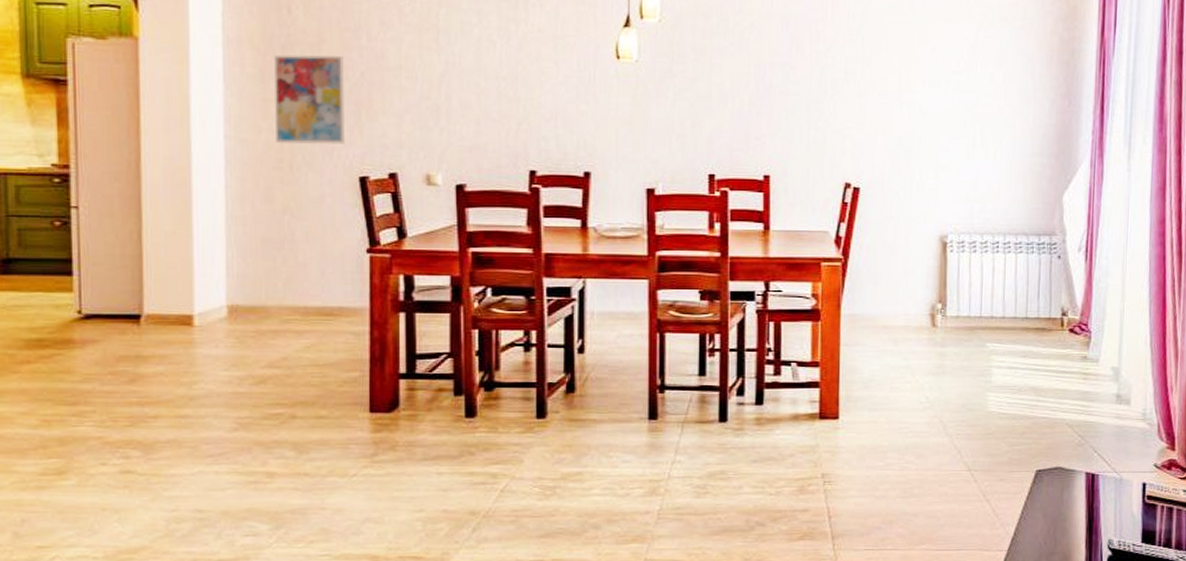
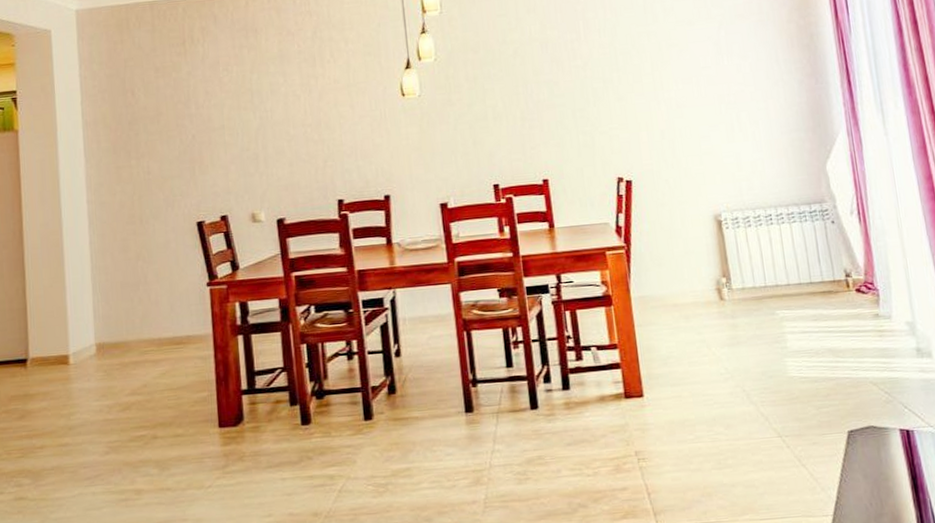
wall art: present [274,54,345,144] -> none [123,124,183,202]

